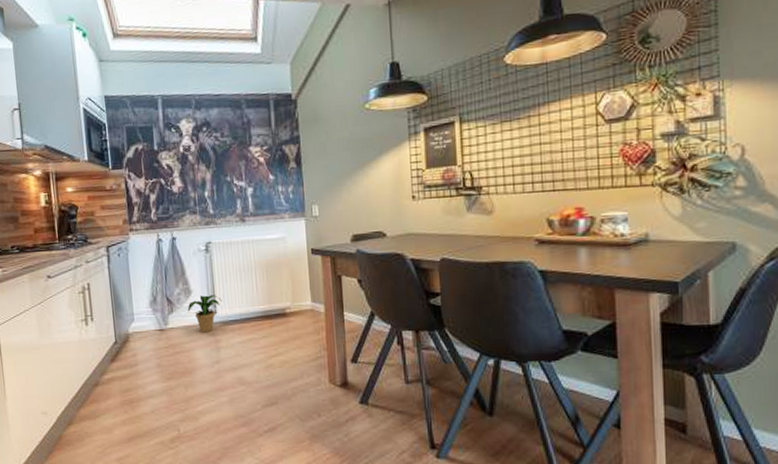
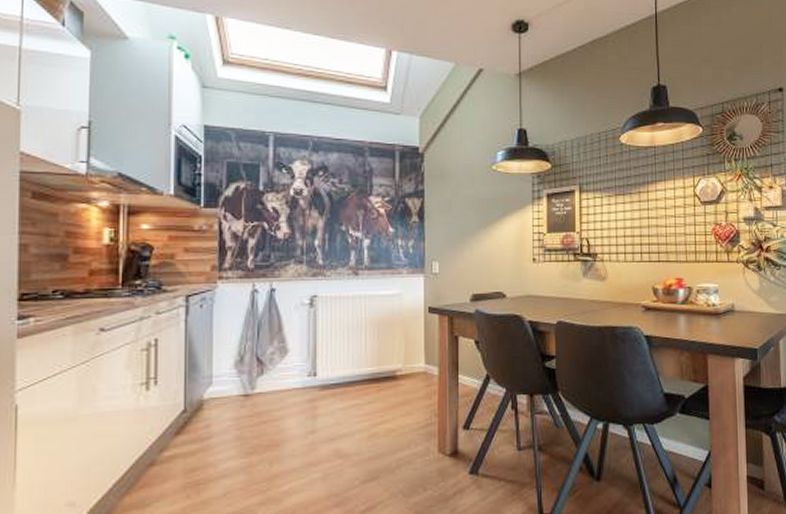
potted plant: present [187,295,222,333] -> none [281,355,324,399]

